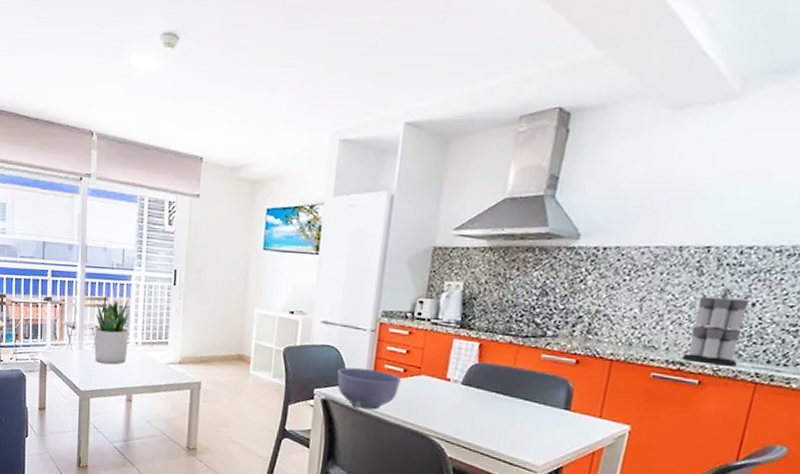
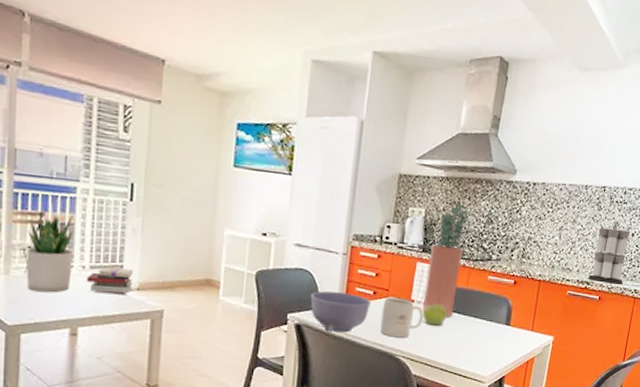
books: none [139,343,176,368] -> present [86,267,133,295]
mug: none [410,375,461,418] -> present [379,297,423,338]
fruit: none [459,382,489,408] -> present [422,302,447,327]
vase: none [460,268,518,400] -> present [422,197,469,318]

